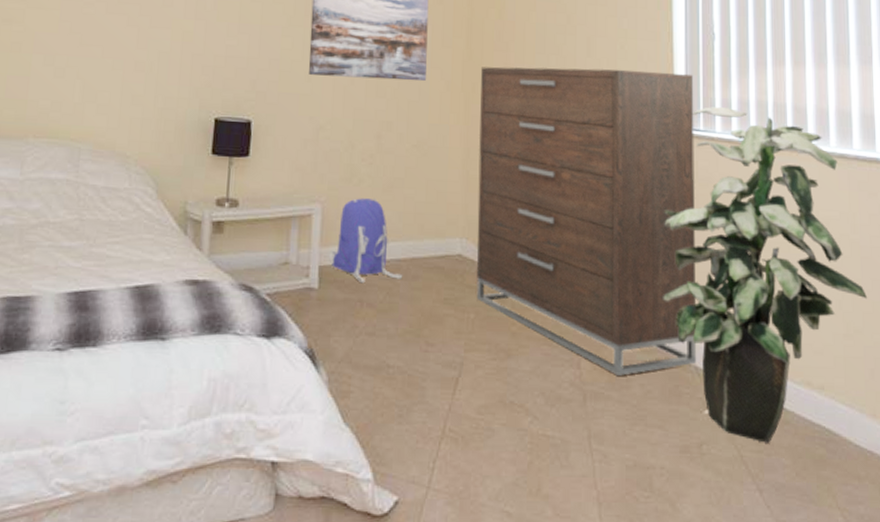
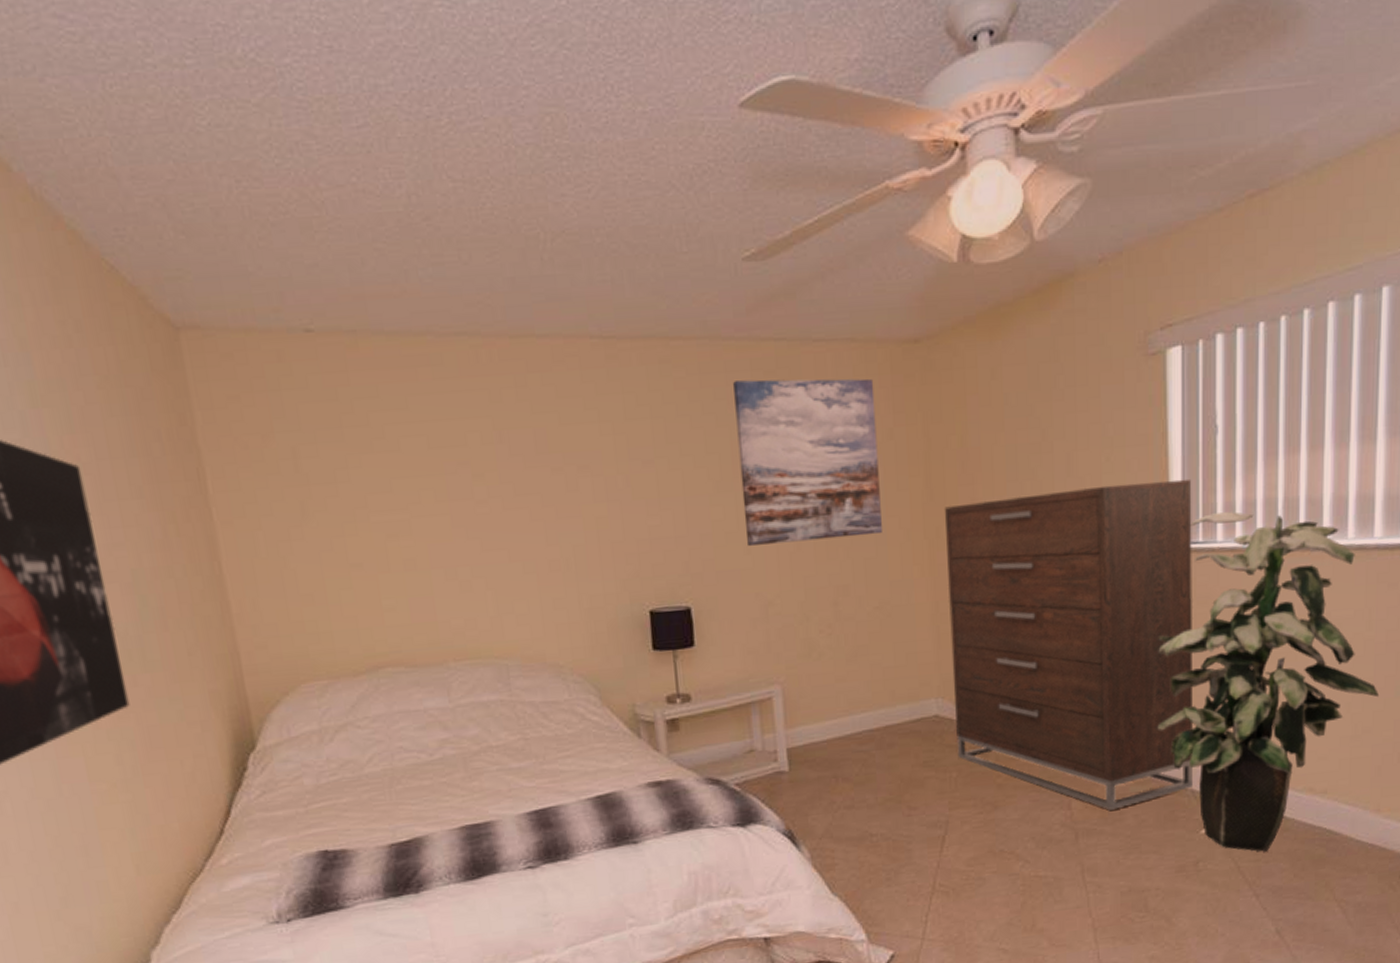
backpack: present [329,198,403,284] -> none [796,671,878,760]

